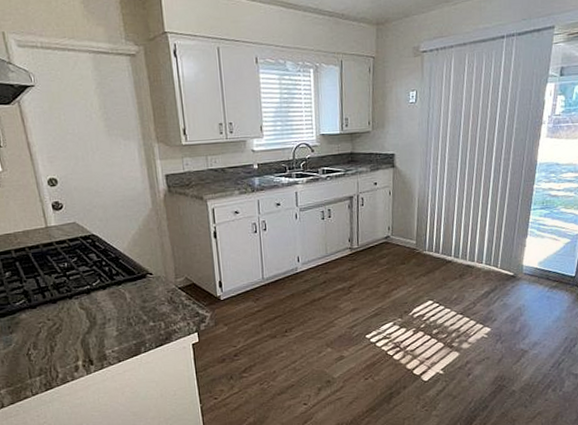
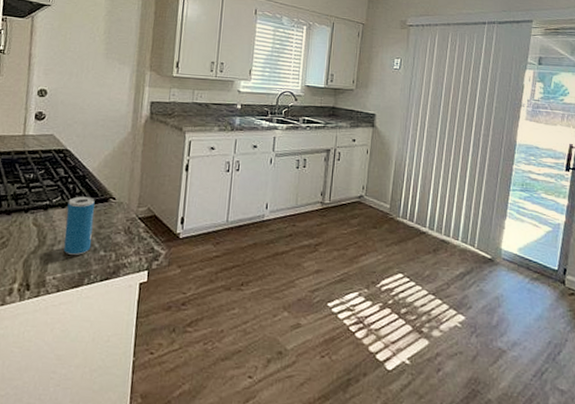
beverage can: none [107,276,140,330] -> present [63,196,95,255]

